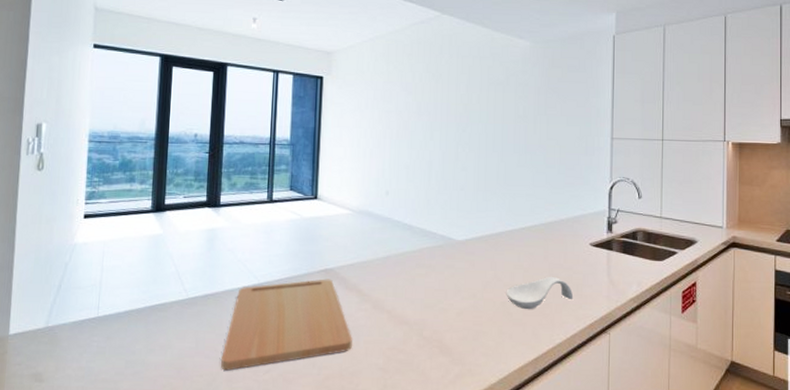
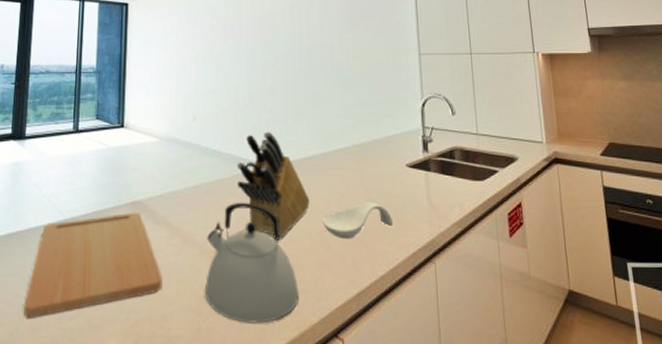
kettle: none [391,273,481,382] -> present [204,202,299,324]
knife block: none [426,208,495,307] -> present [236,131,310,238]

